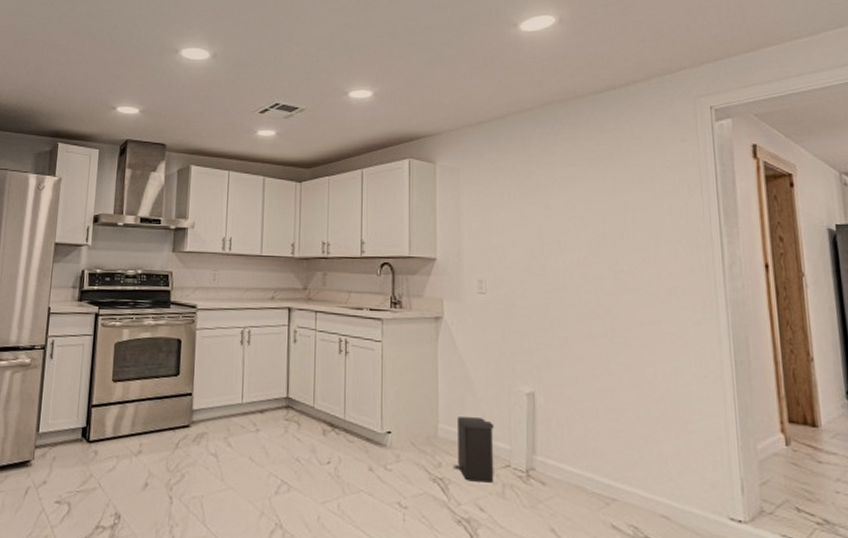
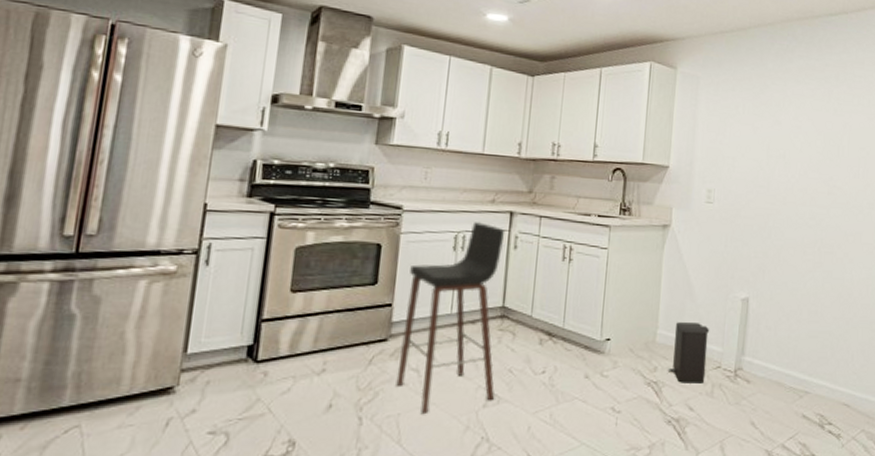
bar stool: none [199,318,285,497] -> present [396,222,505,413]

